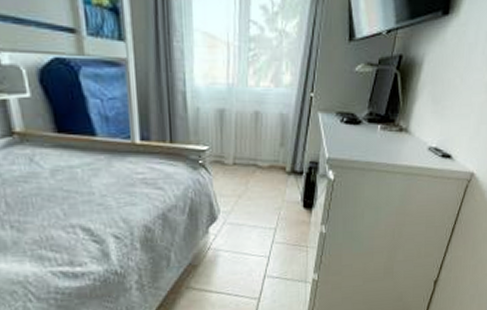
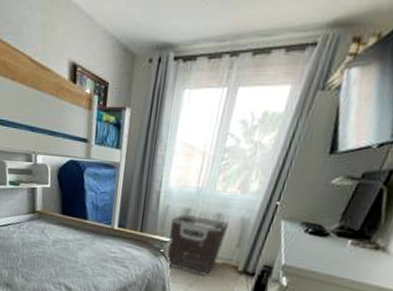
clothes hamper: none [206,115,269,183] -> present [166,214,229,276]

